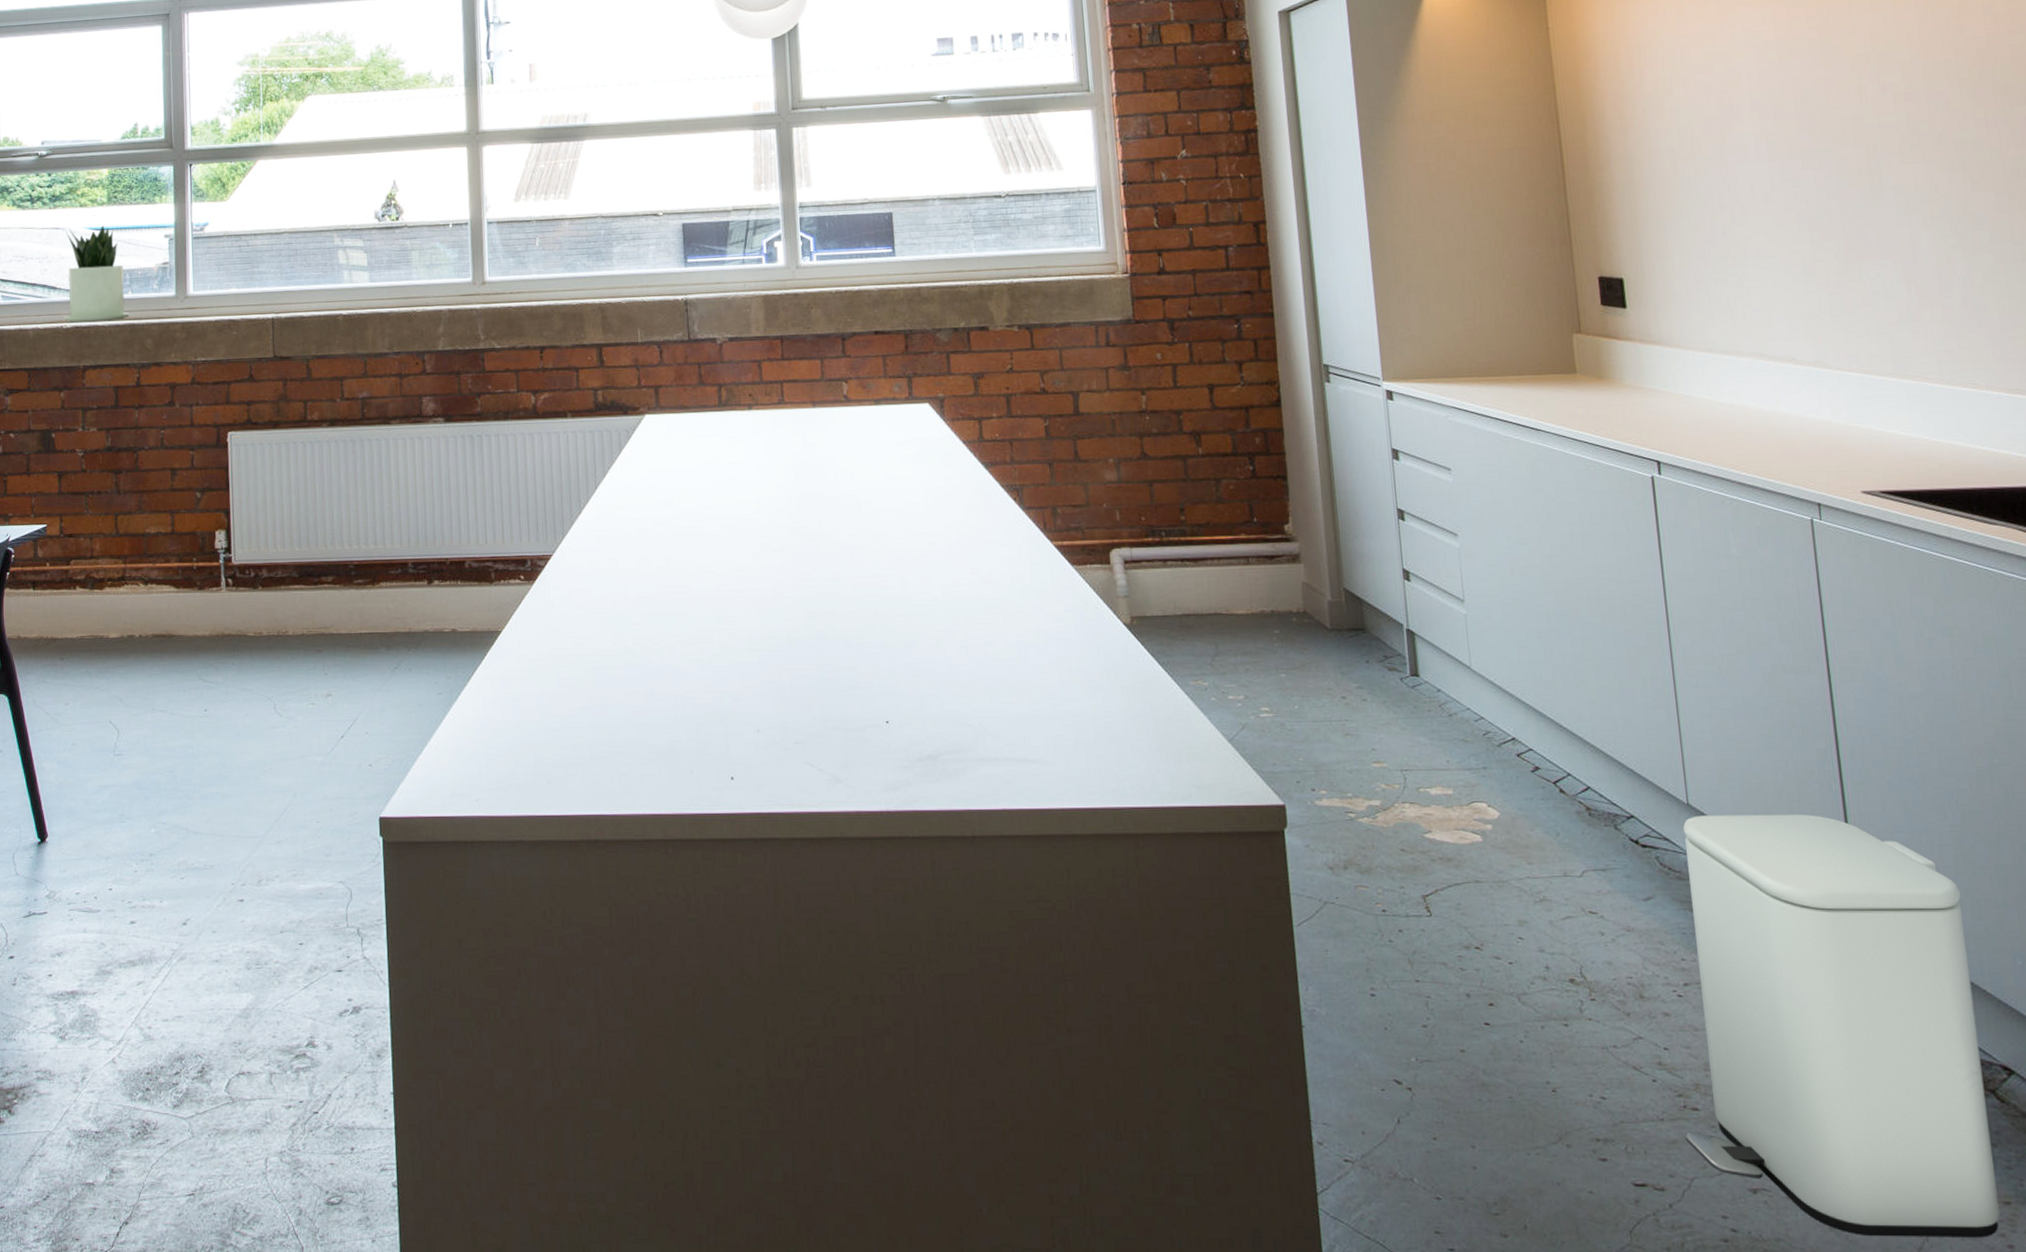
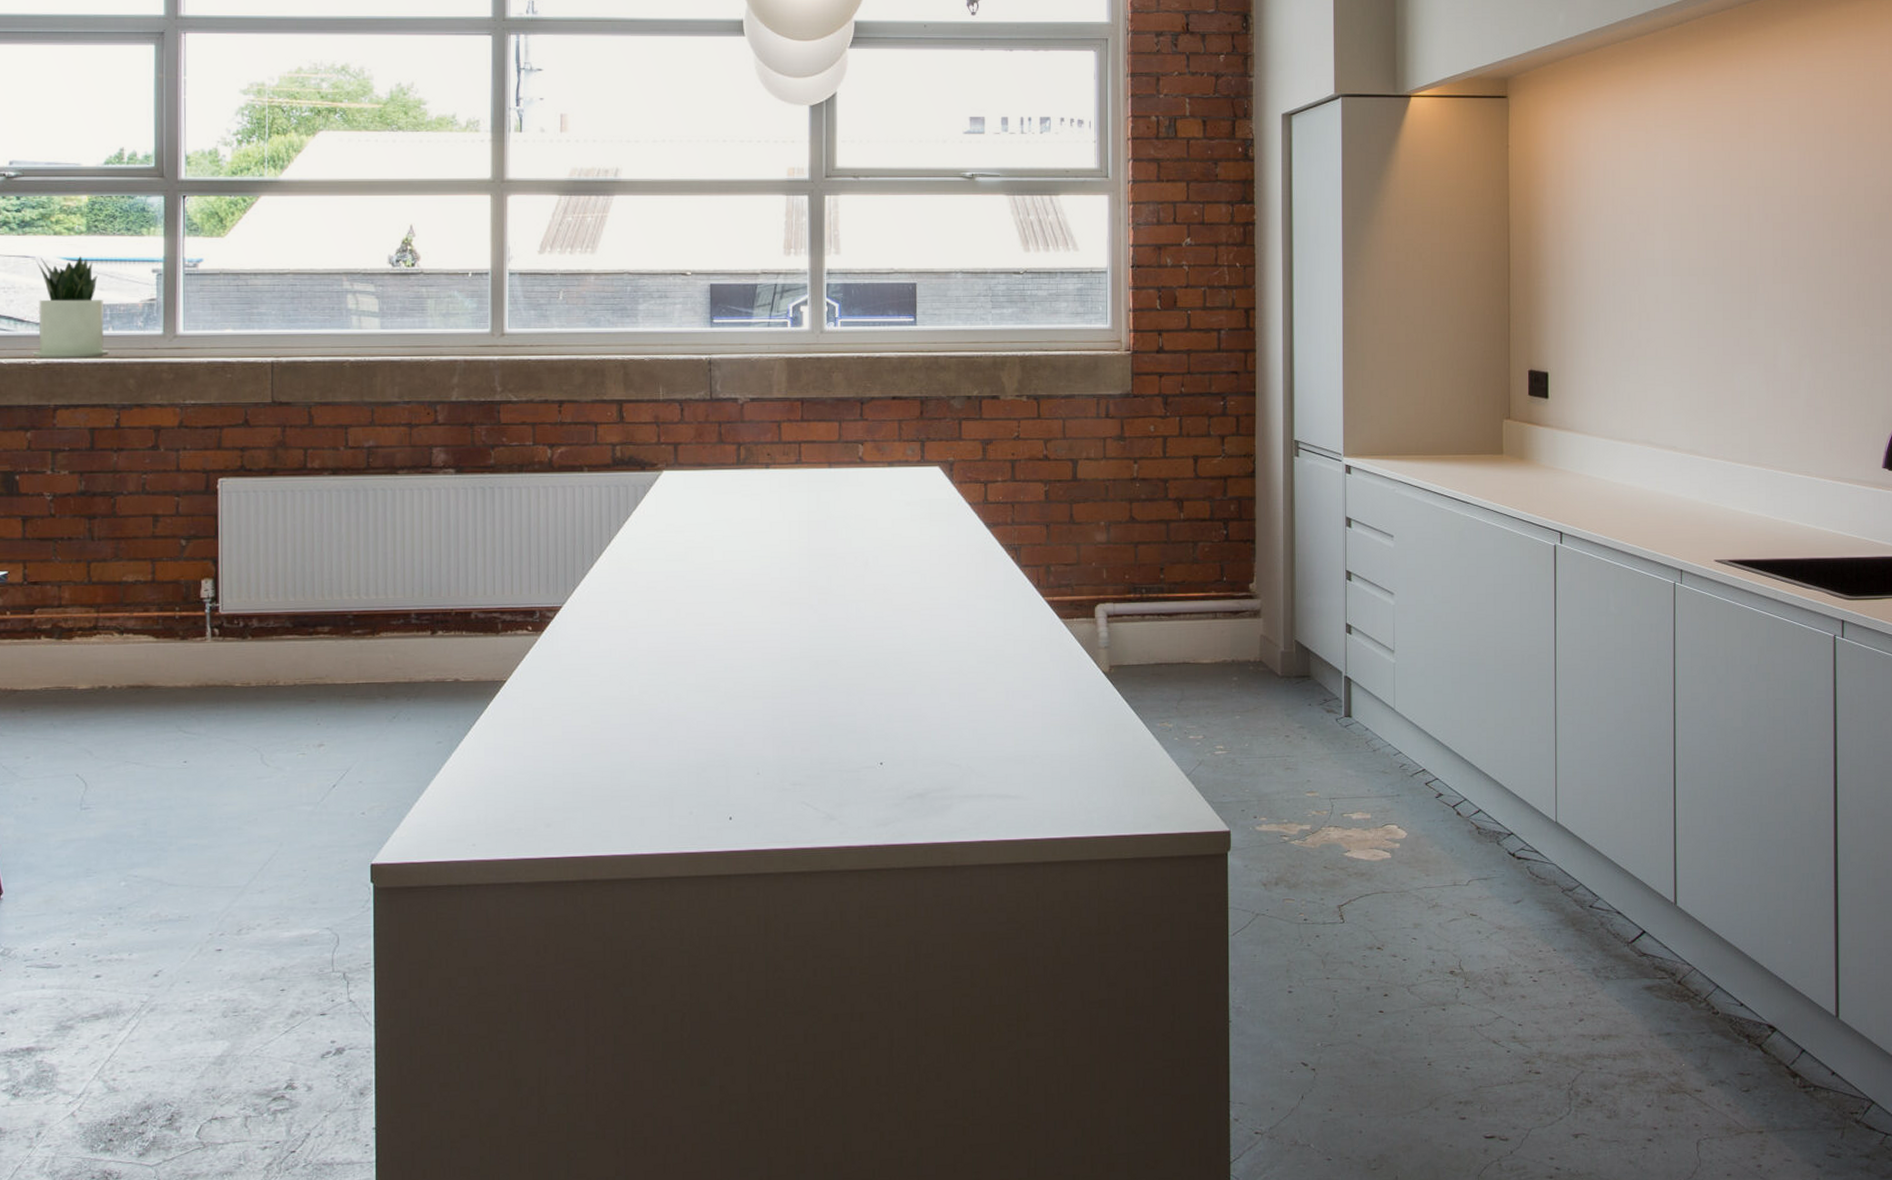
pedal bin: present [1682,814,2000,1238] -> none [1527,828,1754,1166]

